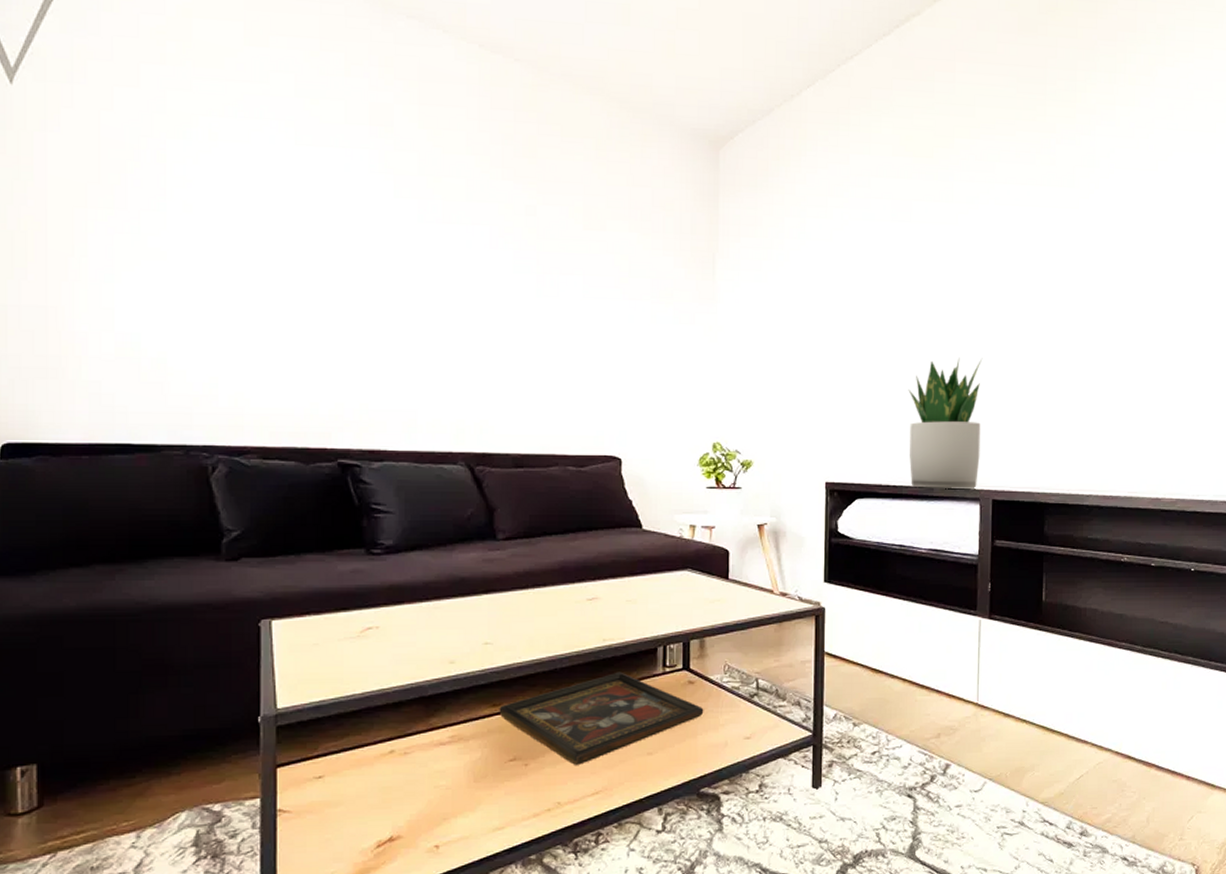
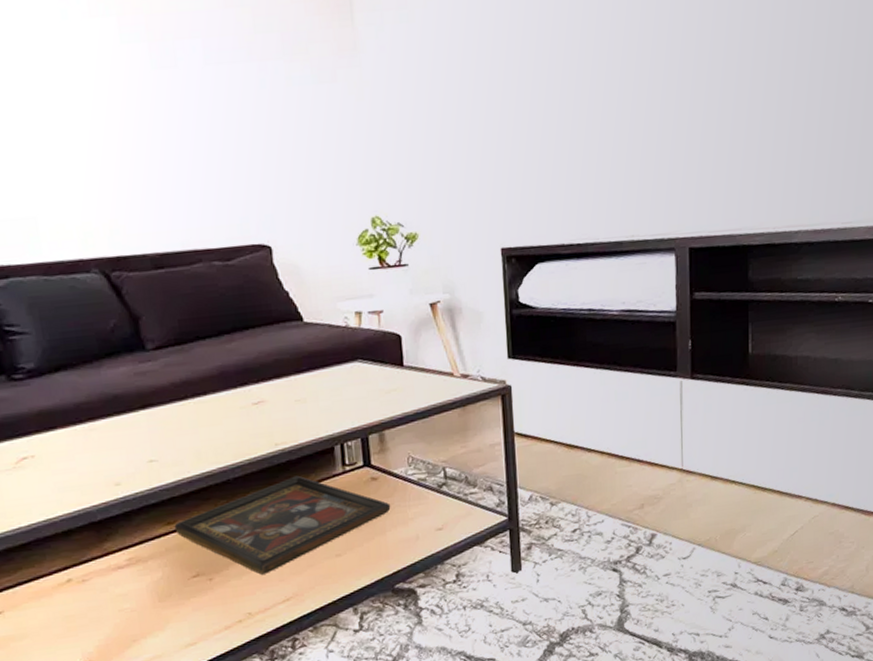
planter: present [908,357,983,490] -> none [587,85,673,244]

